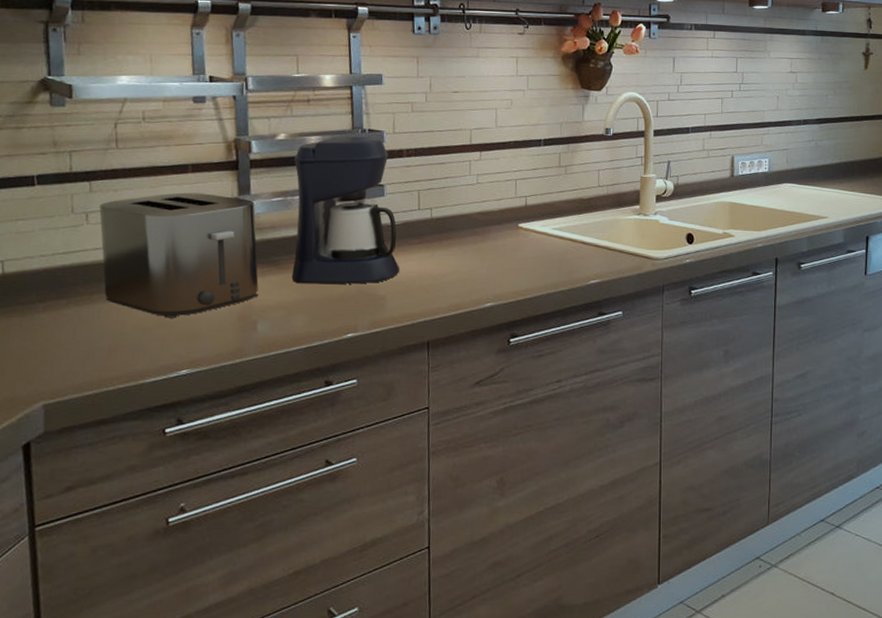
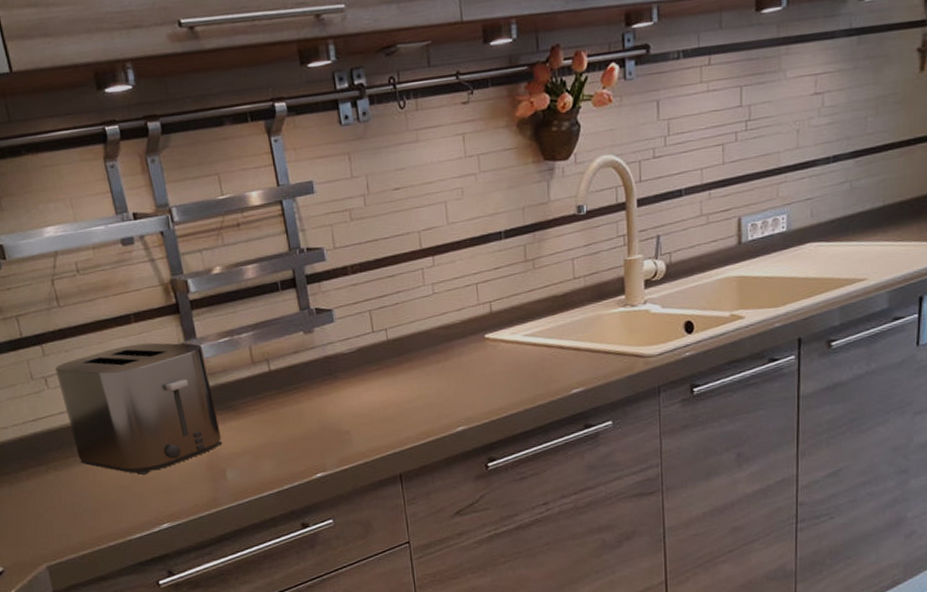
coffee maker: present [291,136,400,284] -> none [234,256,362,427]

